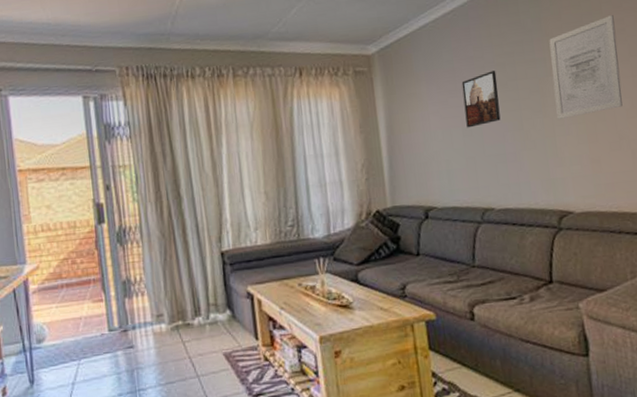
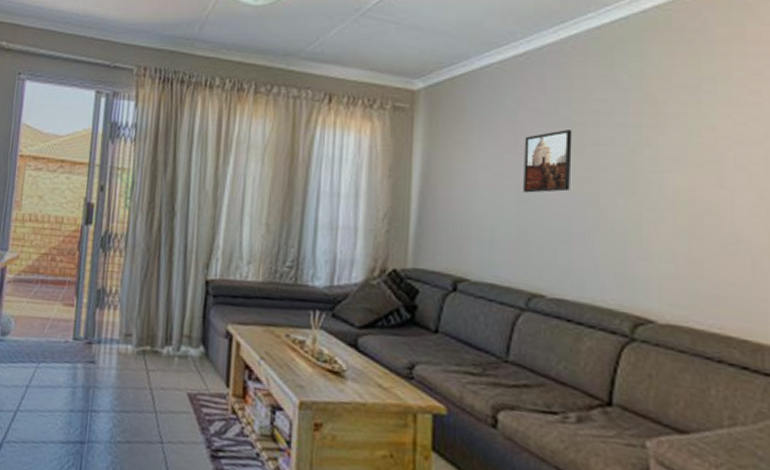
wall art: present [549,15,623,119] -> none [649,84,748,203]

